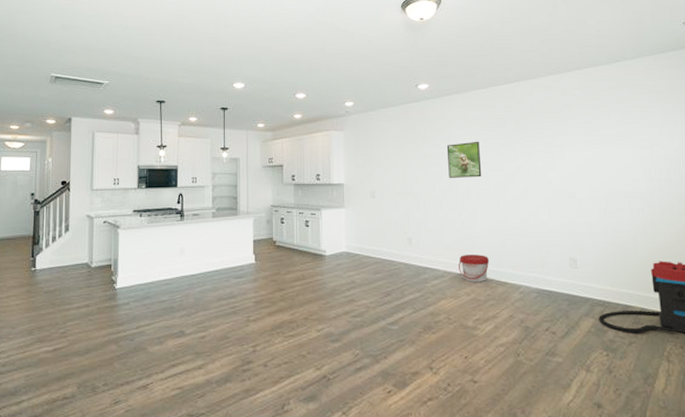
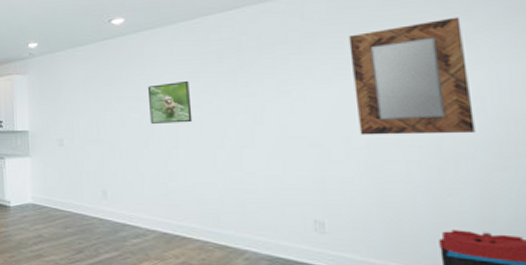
bucket: present [459,255,489,282] -> none [164,212,203,244]
home mirror: none [594,99,673,189] -> present [349,17,475,135]

